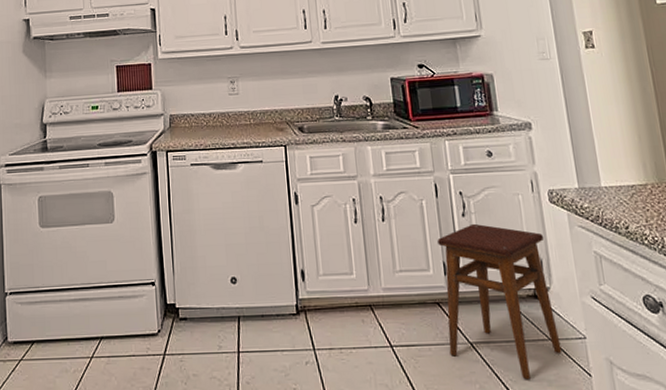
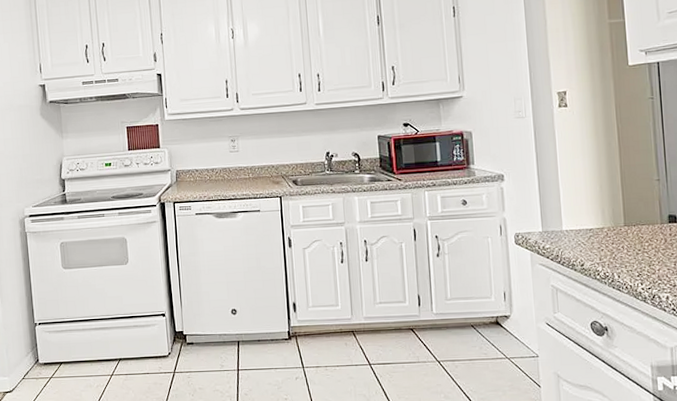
stool: present [437,223,562,380] -> none [414,262,517,390]

